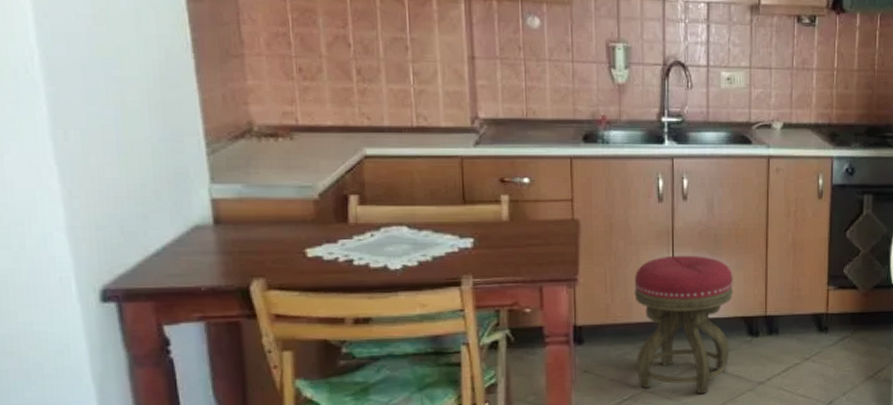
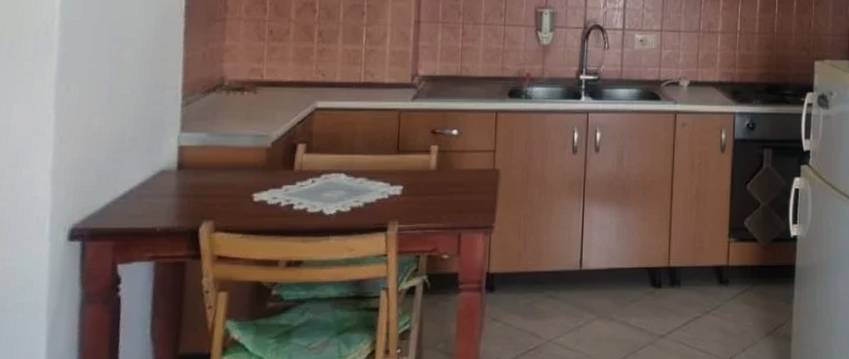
stool: present [634,255,733,393] -> none [542,205,639,345]

